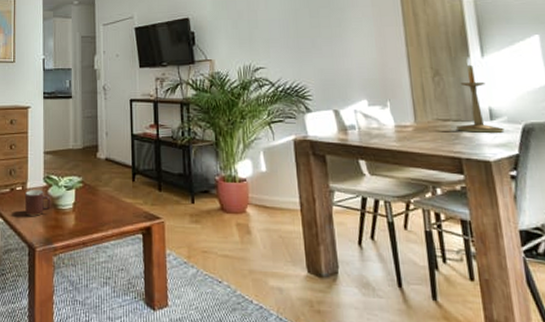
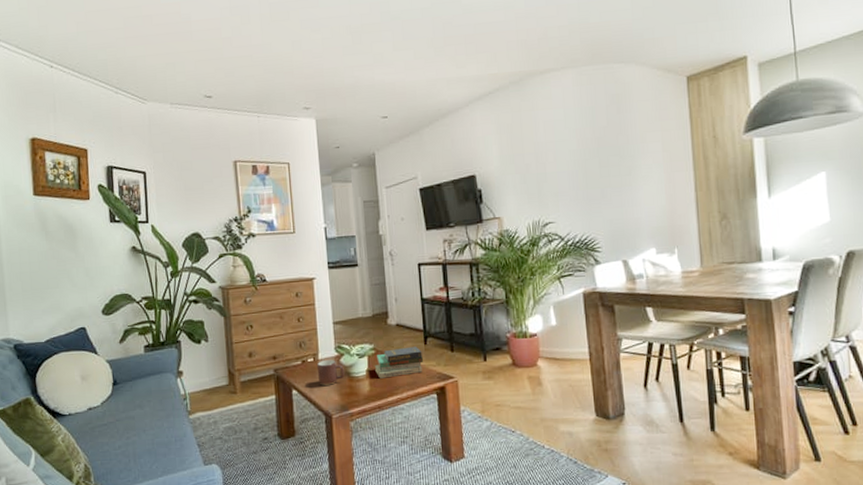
books: none [82,182,130,213] -> present [375,346,423,379]
candlestick: present [456,58,505,133] -> none [740,199,786,273]

